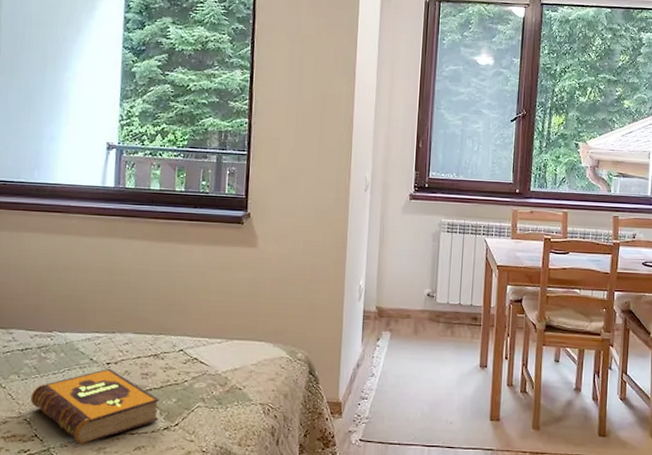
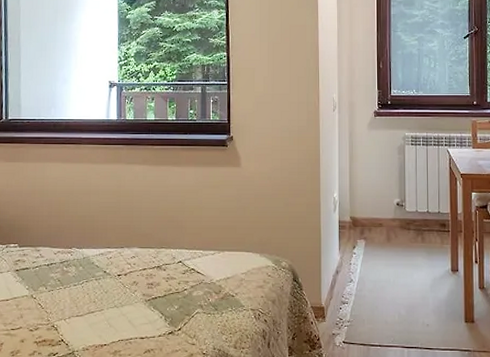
hardback book: present [30,368,160,445] -> none [57,279,164,349]

